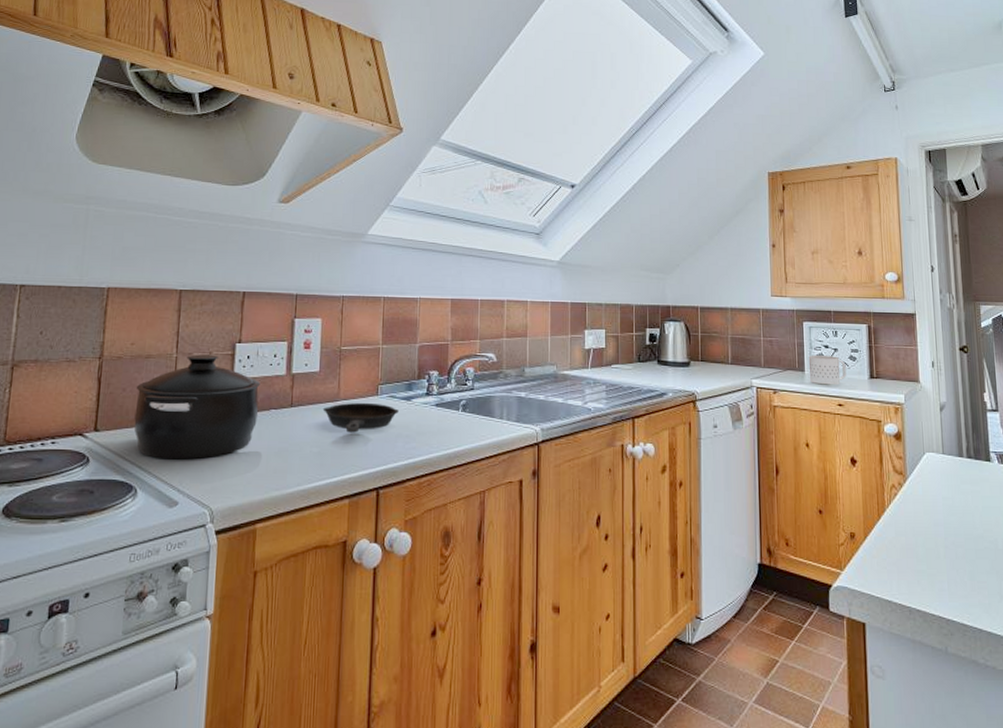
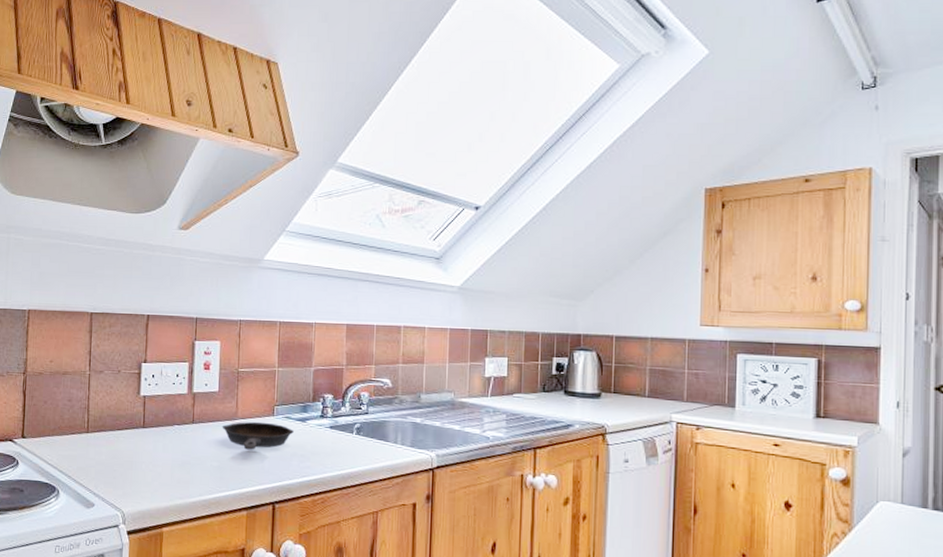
saucepan: present [134,354,261,460] -> none [55,372,165,467]
mug: present [808,355,847,385] -> none [740,390,787,424]

